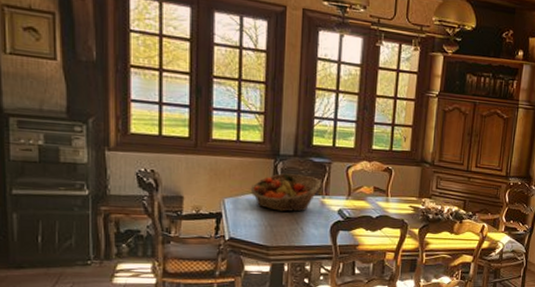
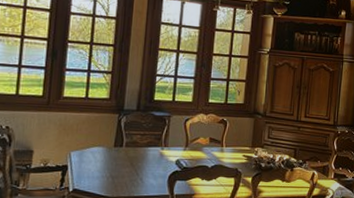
fruit basket: present [250,173,322,212] -> none [95,127,162,163]

